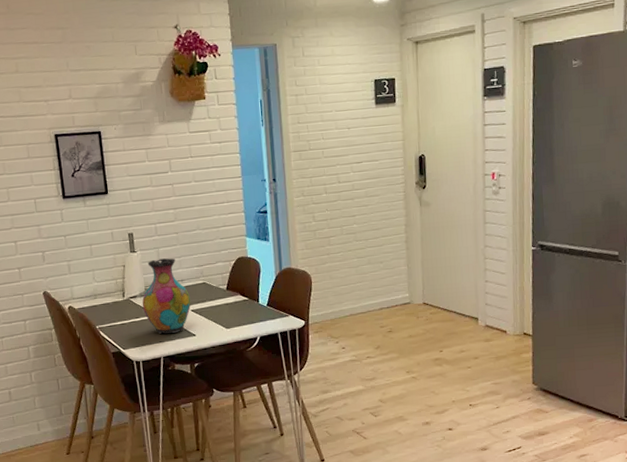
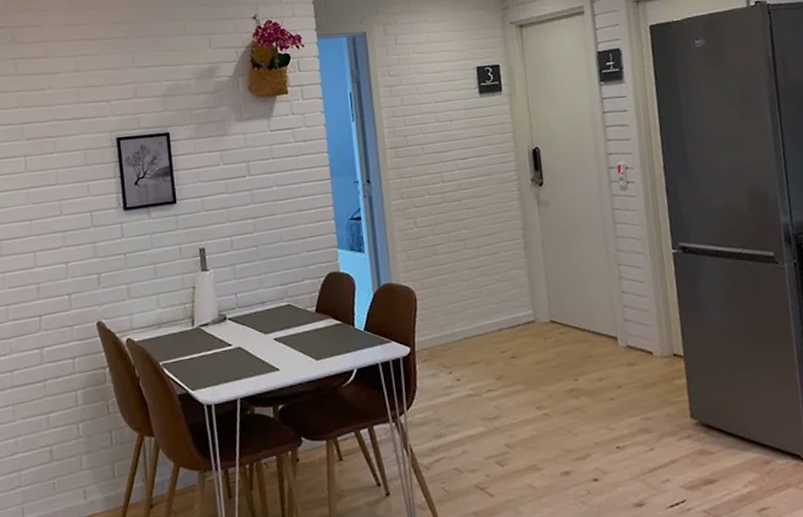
vase: present [142,258,191,334] -> none [215,276,274,369]

